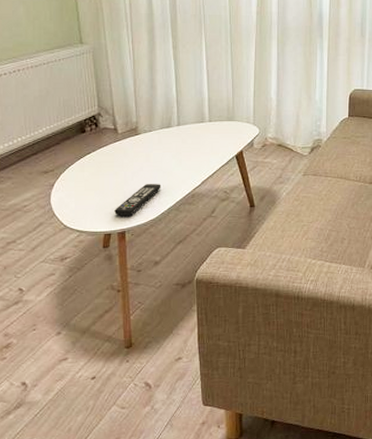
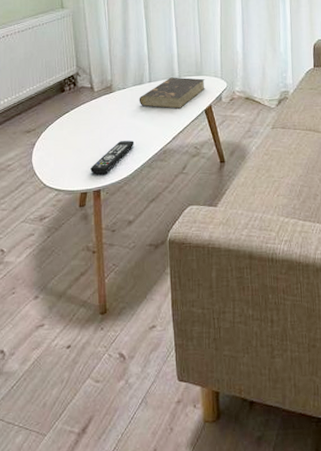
book: none [166,121,237,153] -> present [139,77,205,109]

